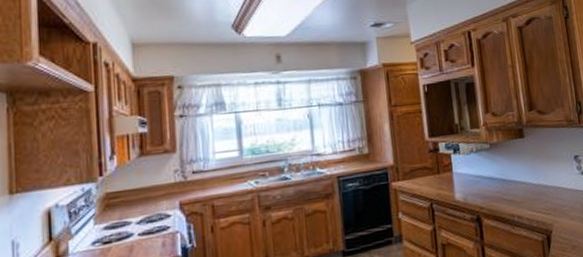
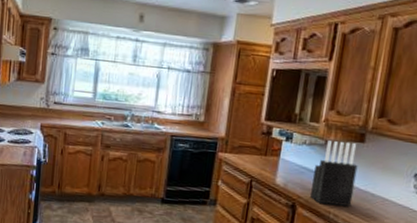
knife block: none [487,140,531,209] -> present [309,141,358,207]

